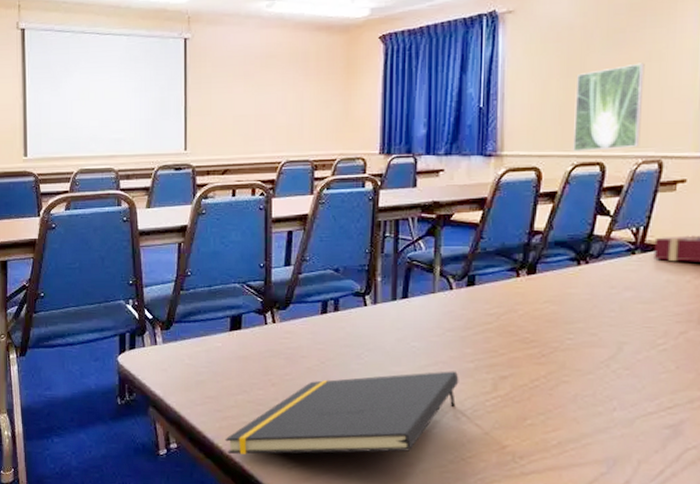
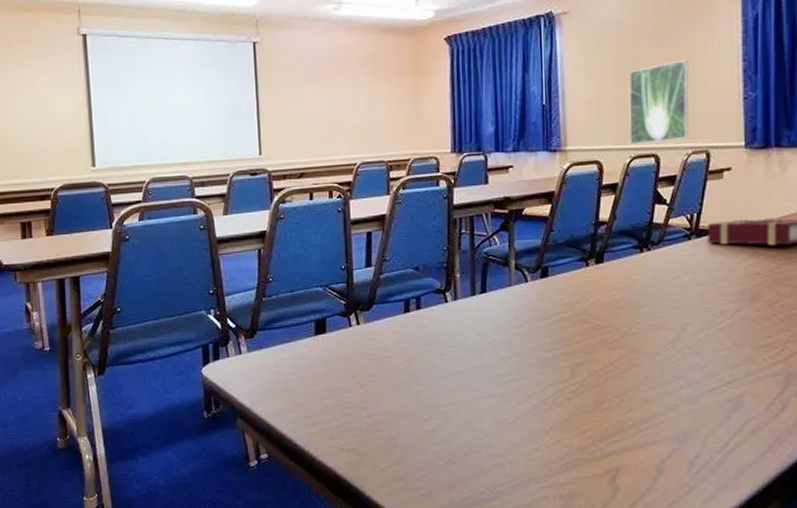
notepad: present [225,371,459,455] -> none [316,361,539,461]

